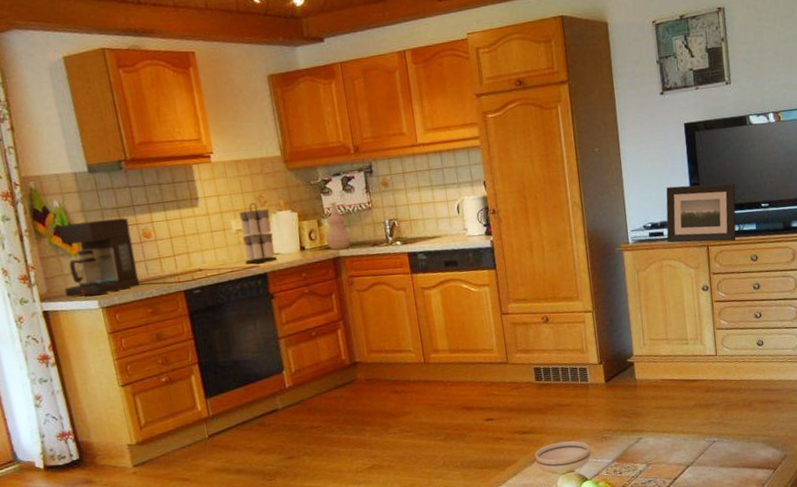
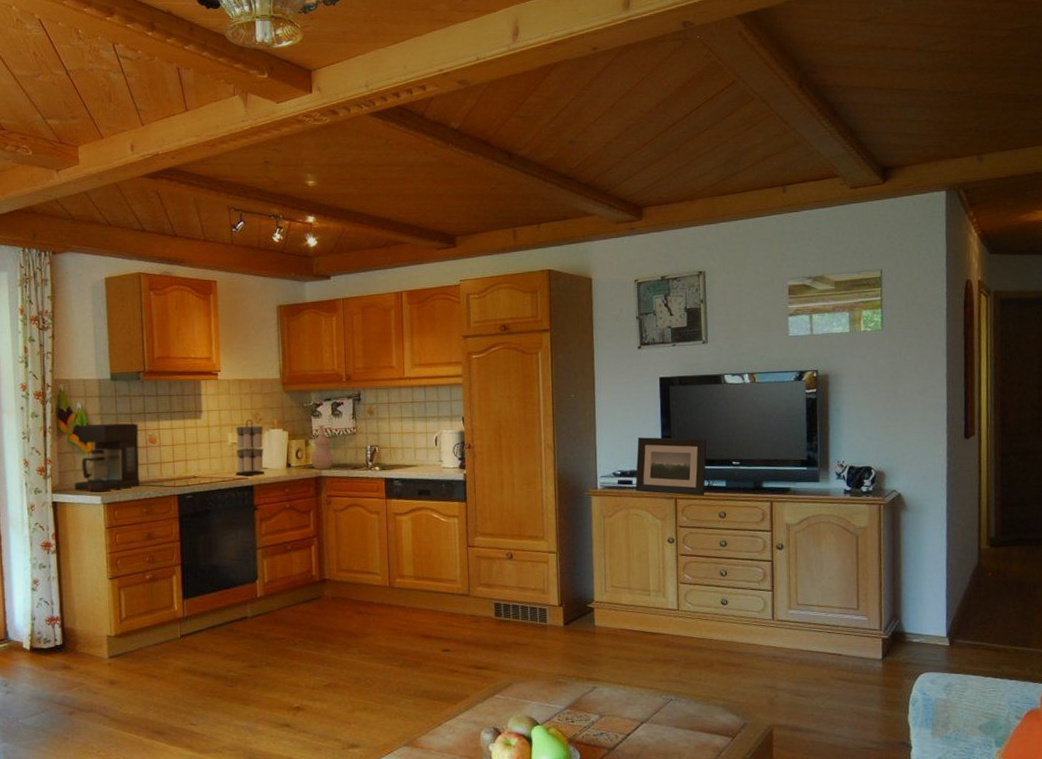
bowl: present [534,440,591,475] -> none [487,681,544,716]

